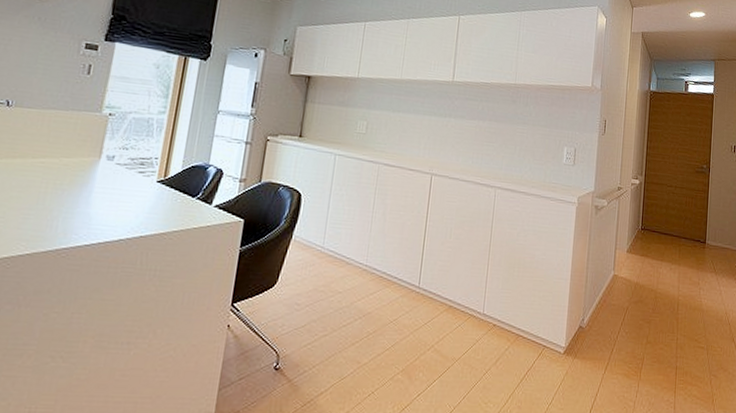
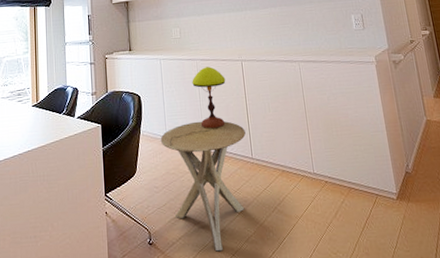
side table: none [314,235,418,387] -> present [160,121,246,252]
table lamp: none [325,173,409,259] -> present [170,66,226,146]

